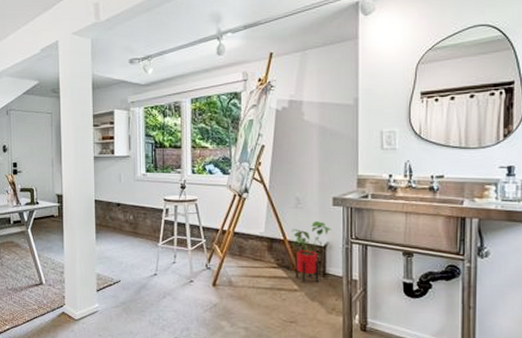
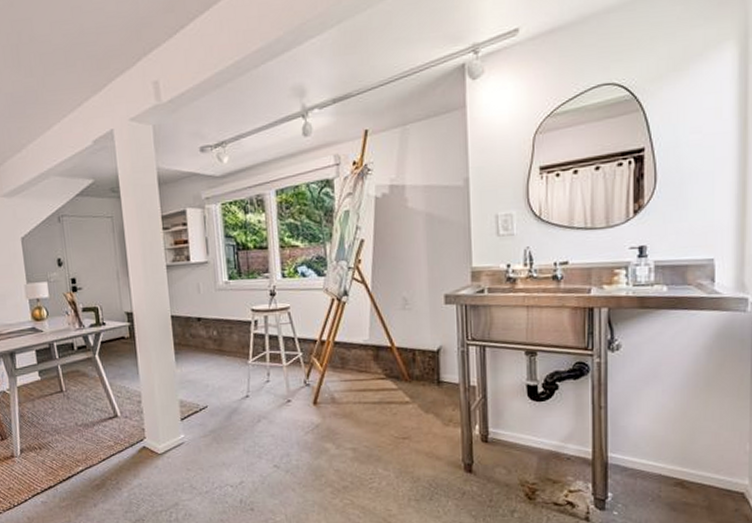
house plant: present [292,220,332,283] -> none [400,322,445,394]

